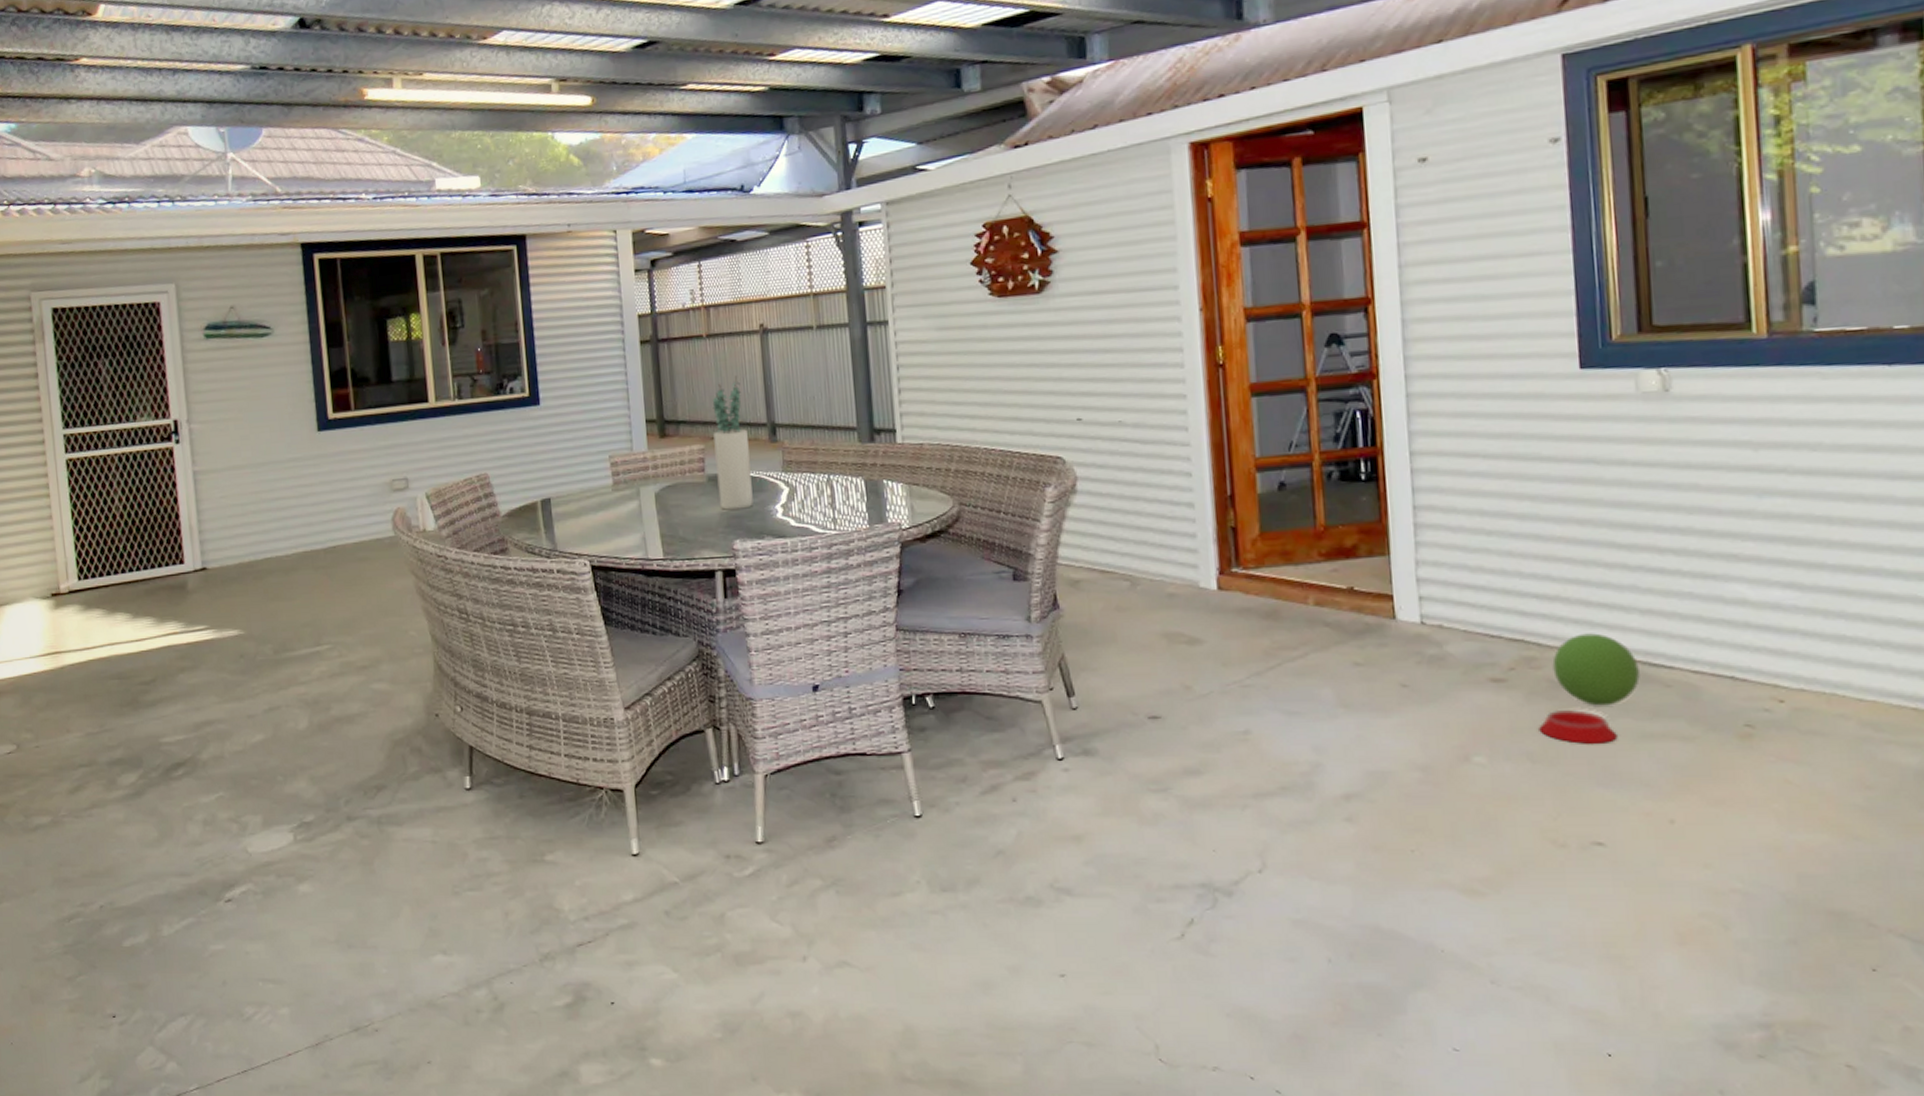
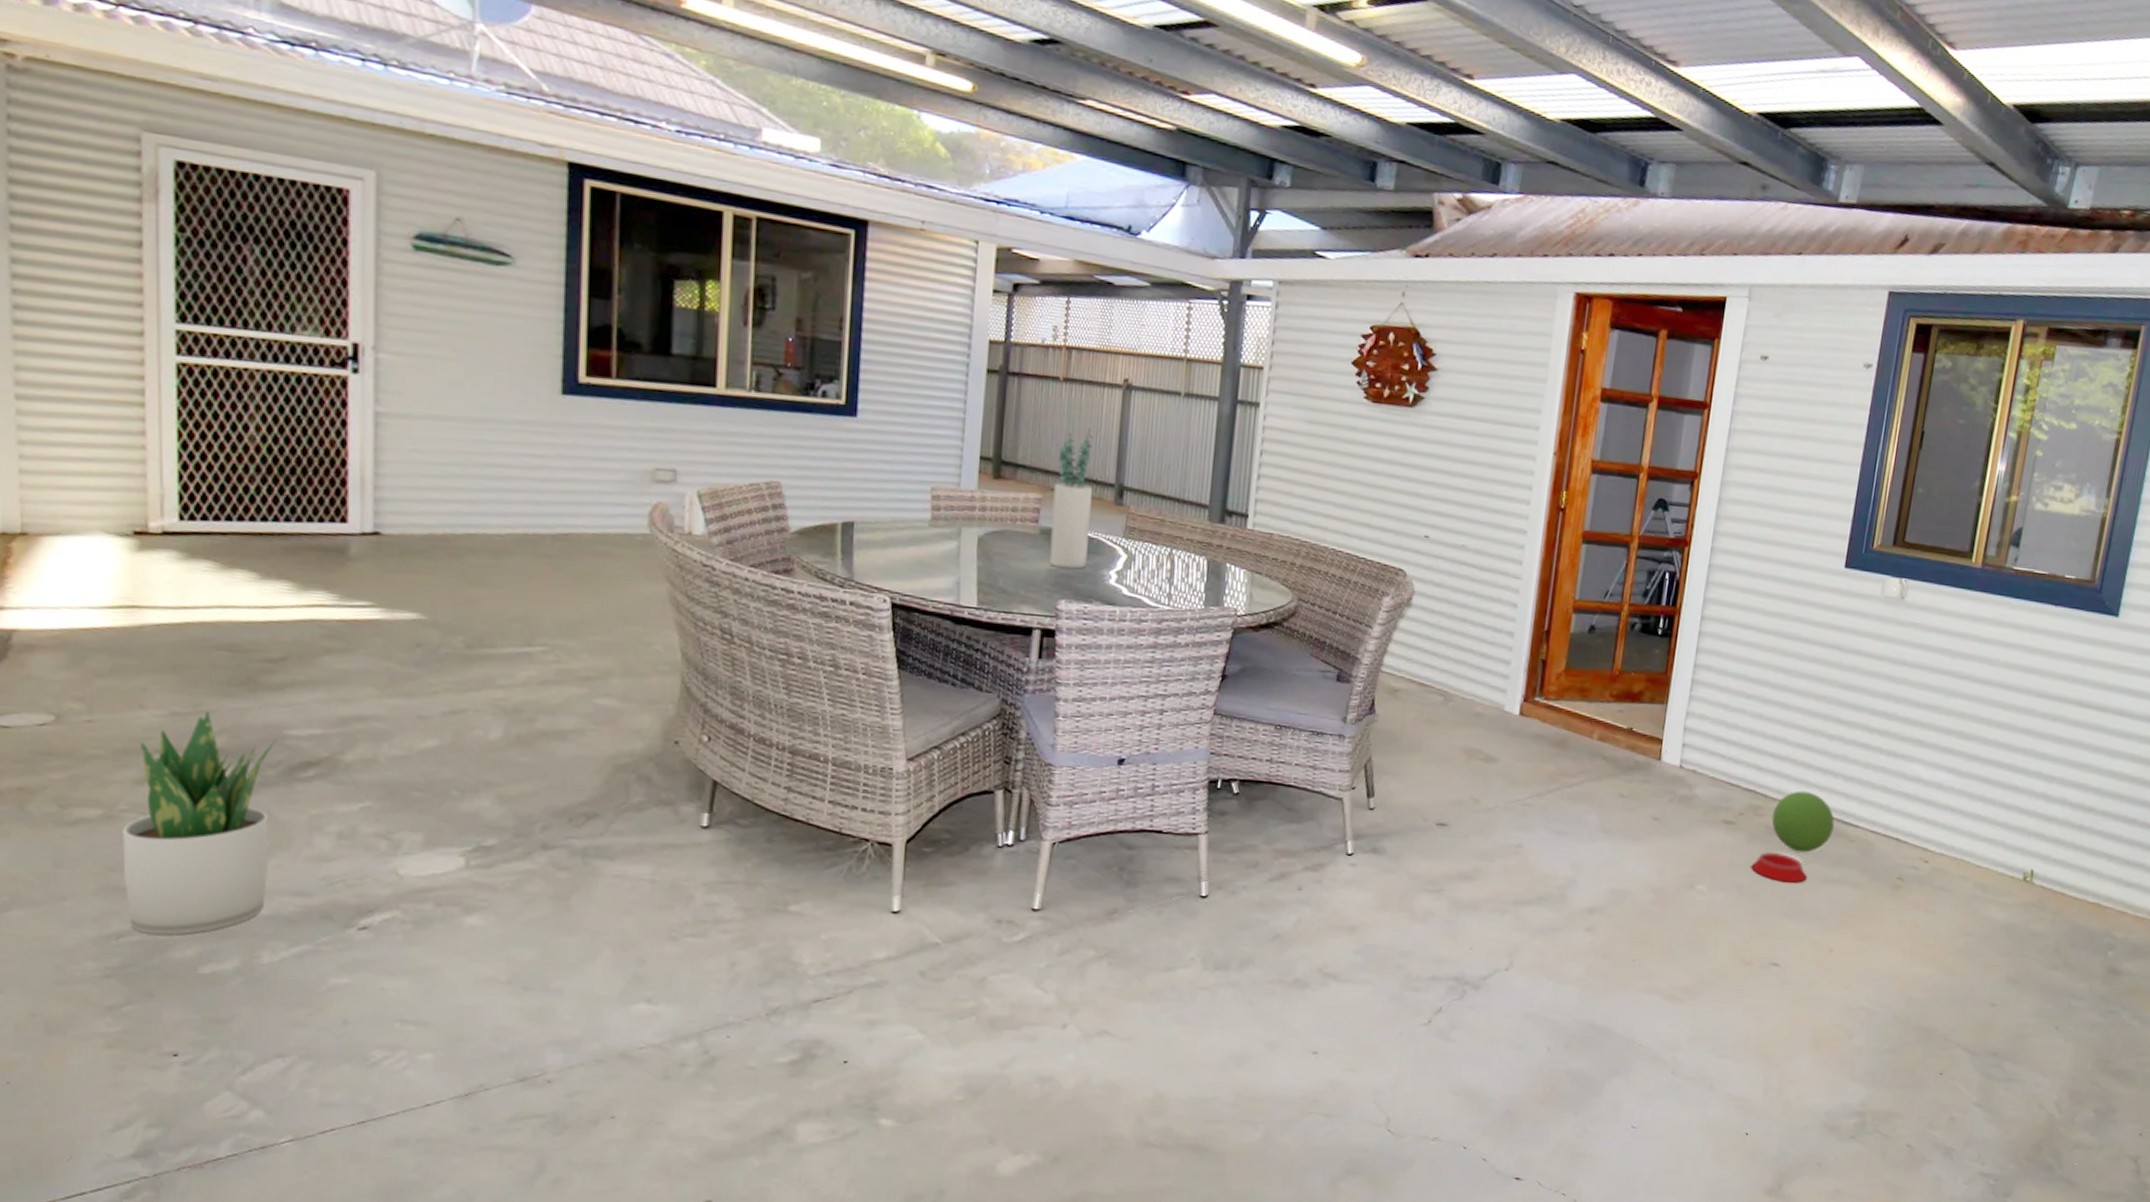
planter: none [65,730,161,916] -> present [122,711,277,936]

